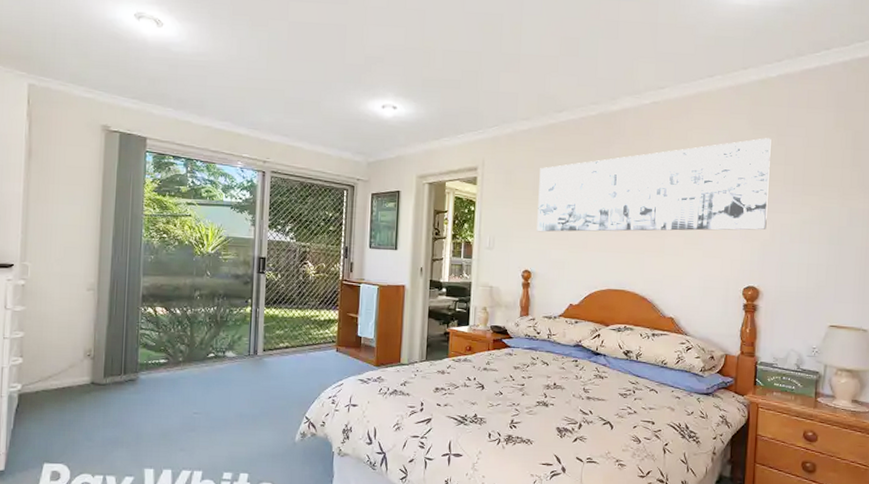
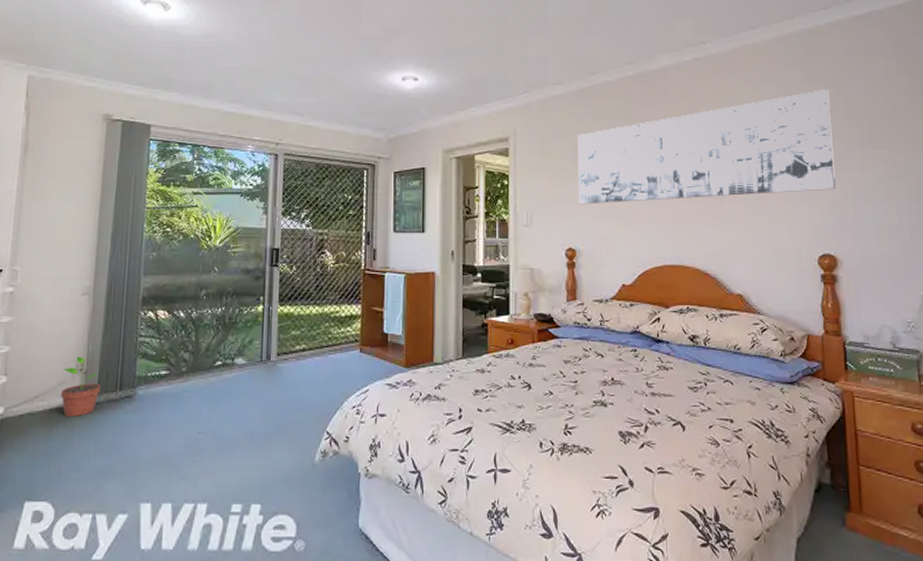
potted plant: none [71,344,107,395] -> present [61,356,101,416]

